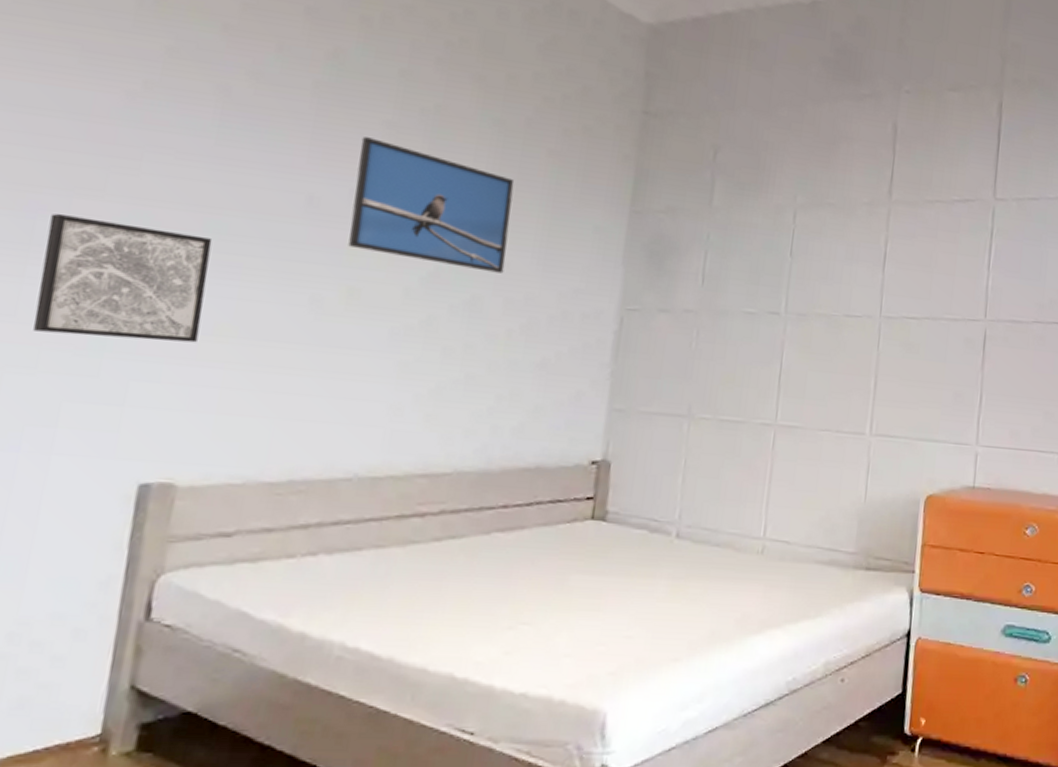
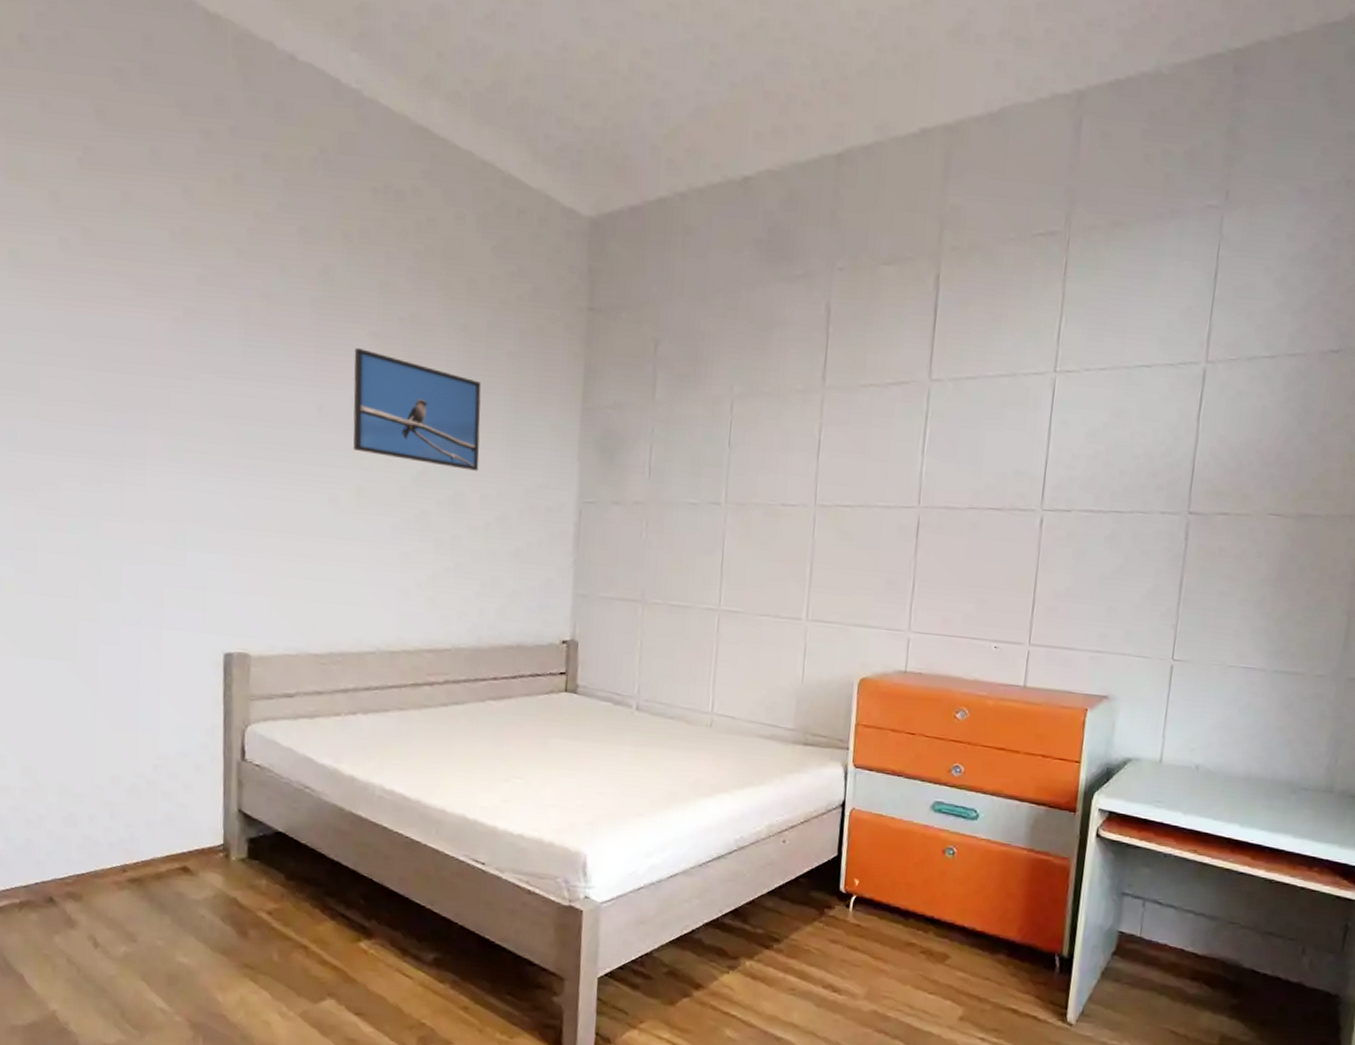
wall art: present [33,213,213,343] -> none [134,428,251,537]

